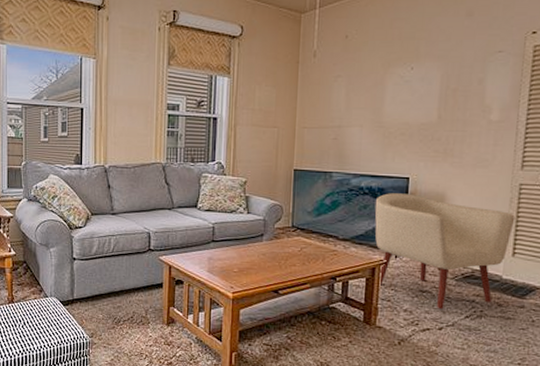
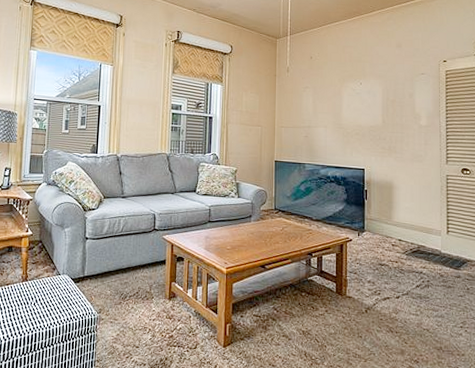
armchair: present [374,193,515,310] -> none [340,181,446,280]

